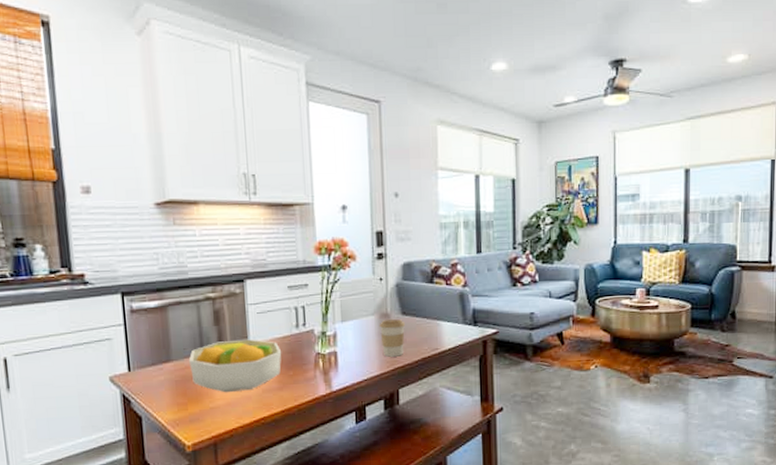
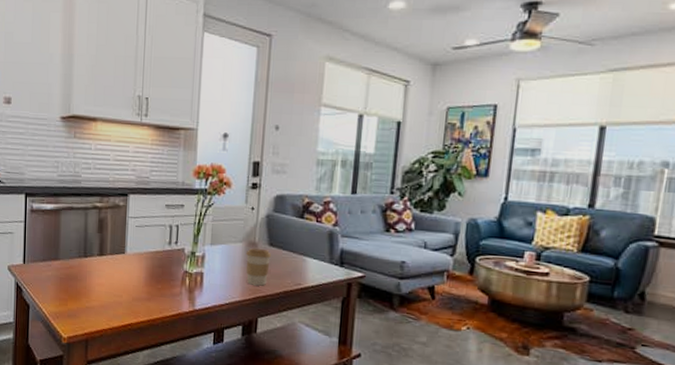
fruit bowl: present [188,339,282,393] -> none [73,248,154,297]

